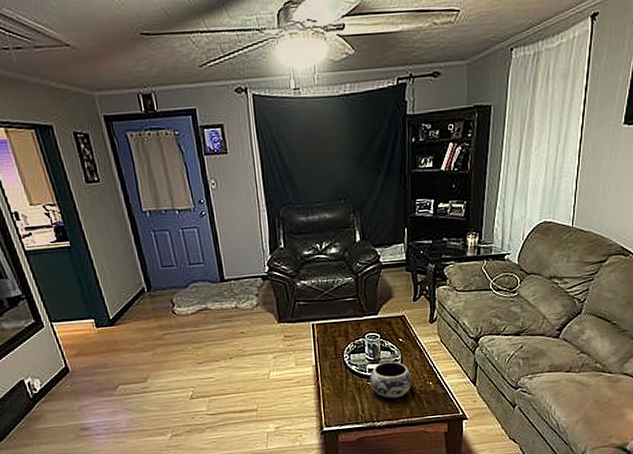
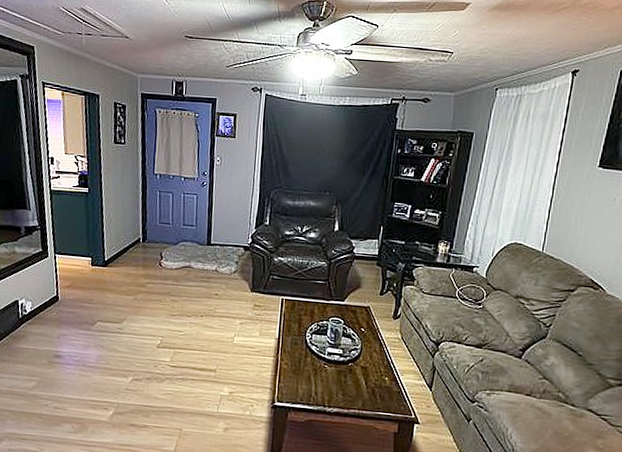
decorative bowl: present [370,361,413,399] -> none [327,348,369,387]

